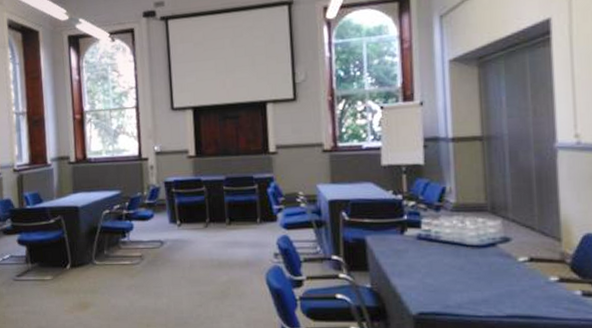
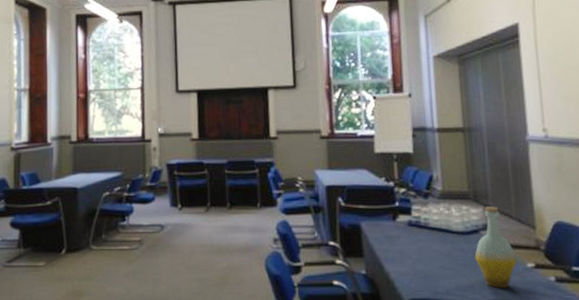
bottle: none [490,218,538,302] -> present [474,206,517,288]

